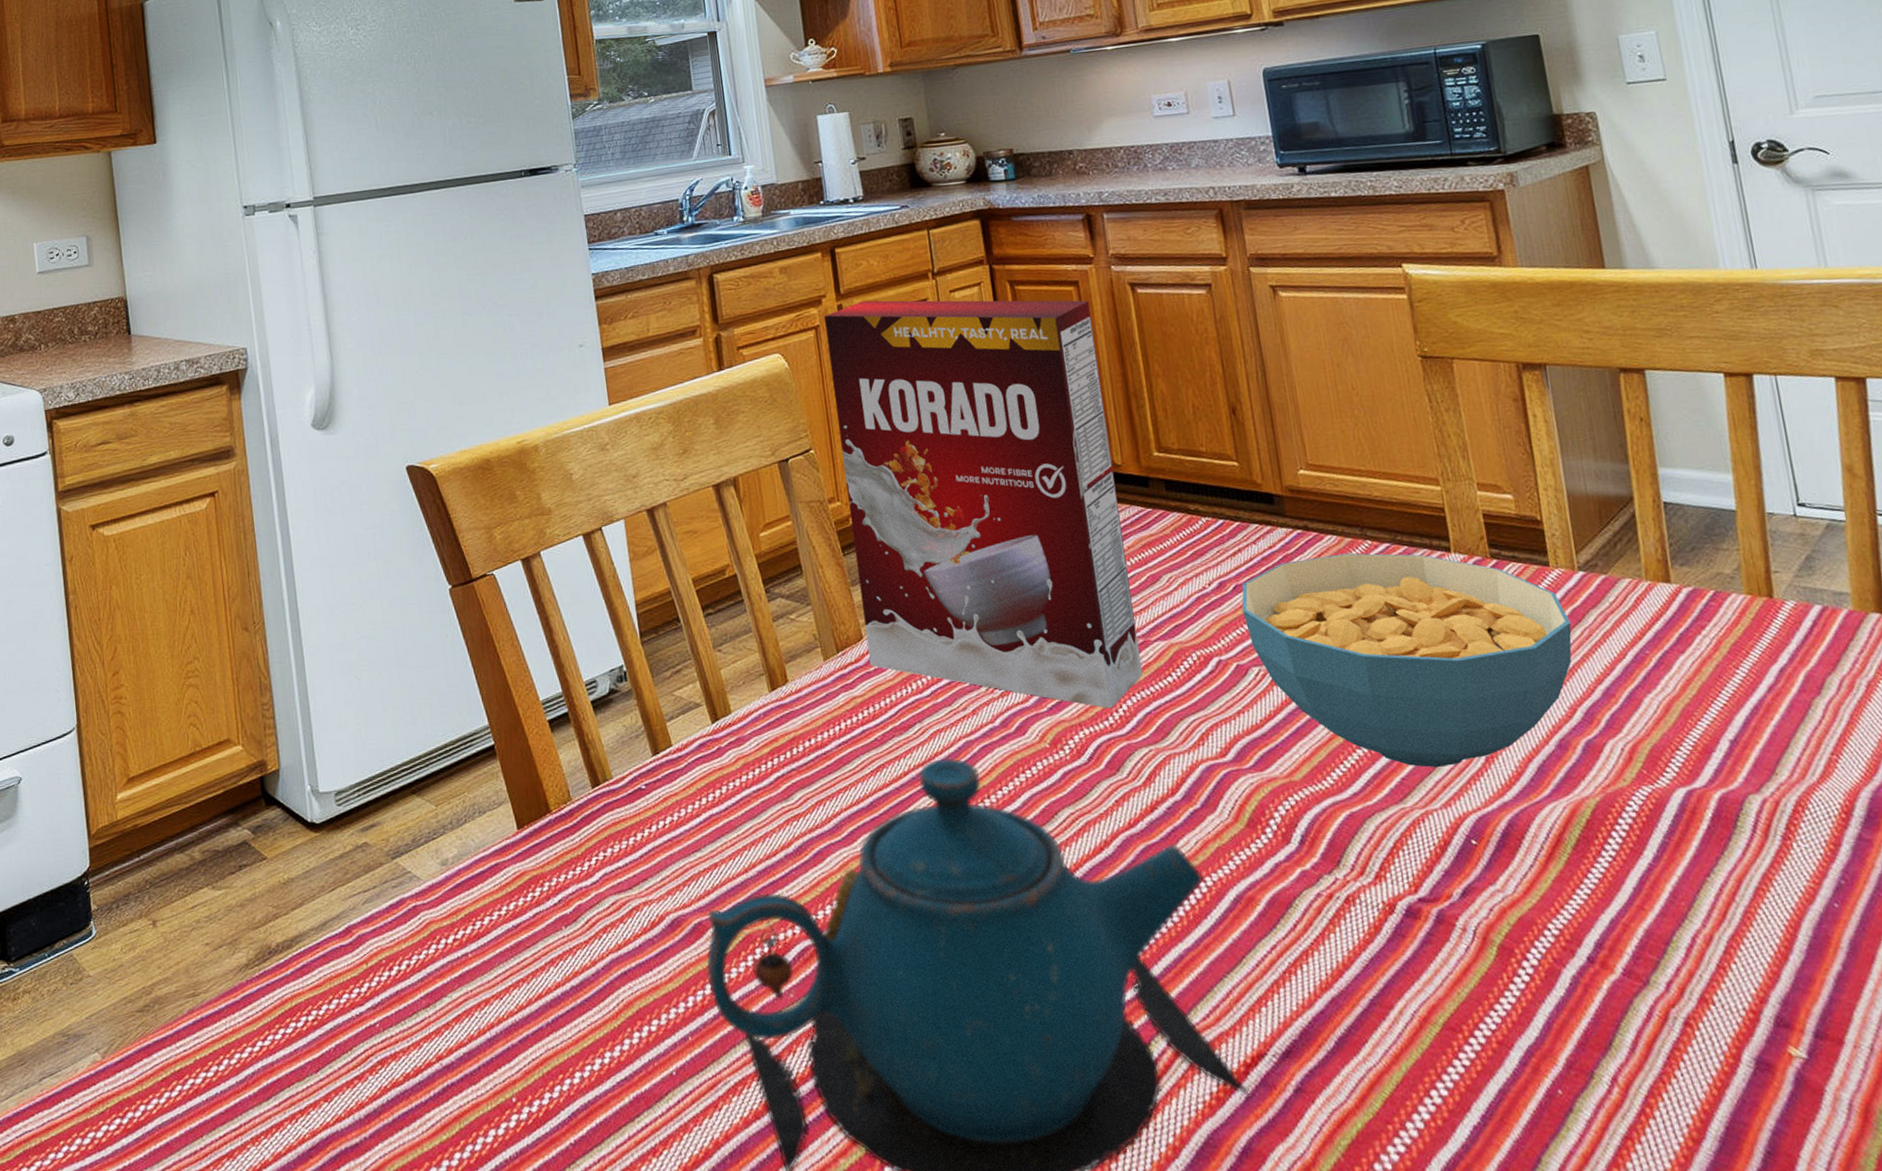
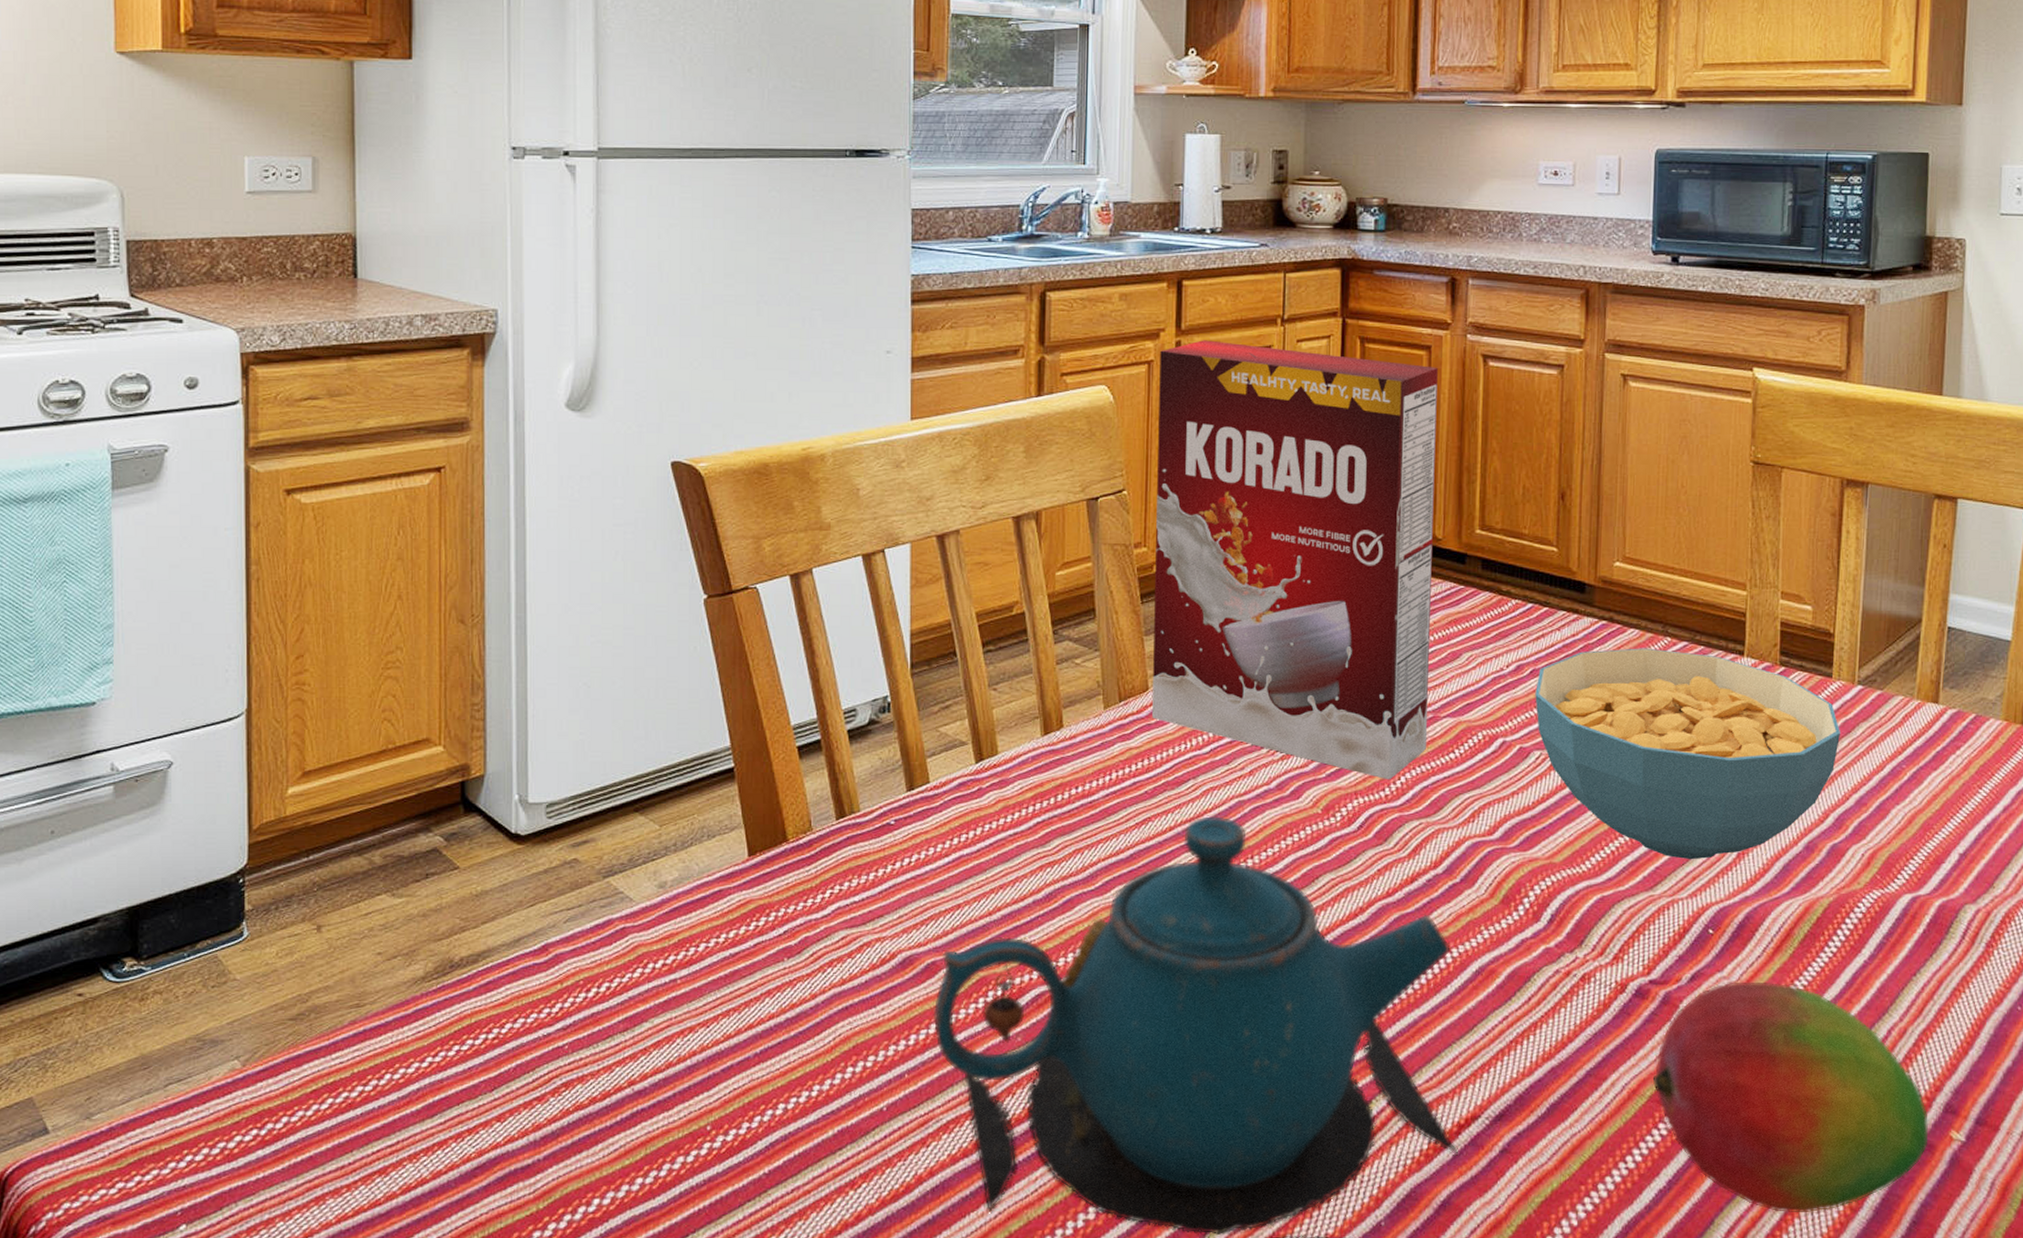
fruit: none [1442,892,1765,1148] -> present [1652,981,1929,1213]

